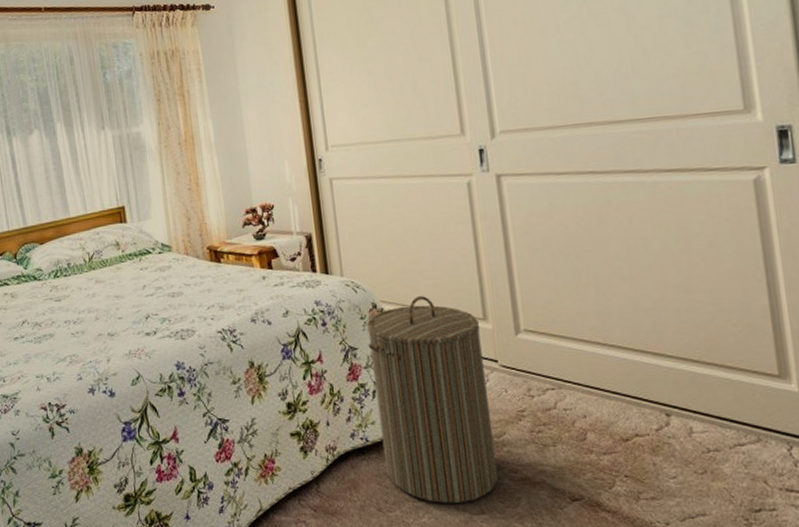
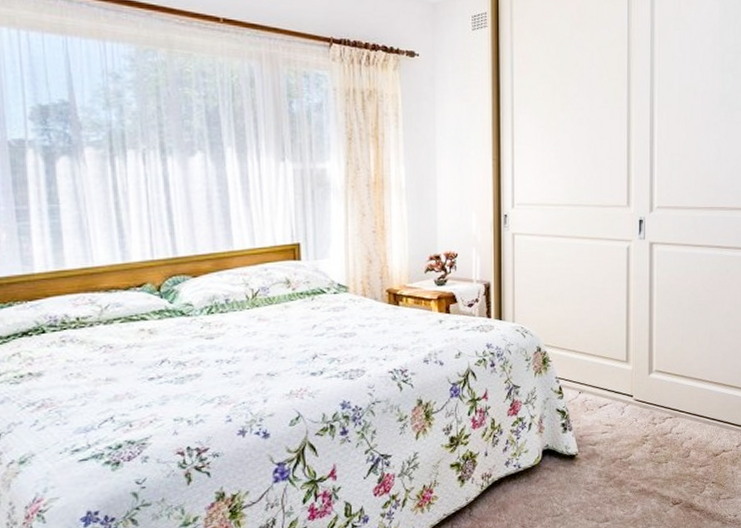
laundry hamper: present [367,296,499,504] -> none [529,341,623,516]

